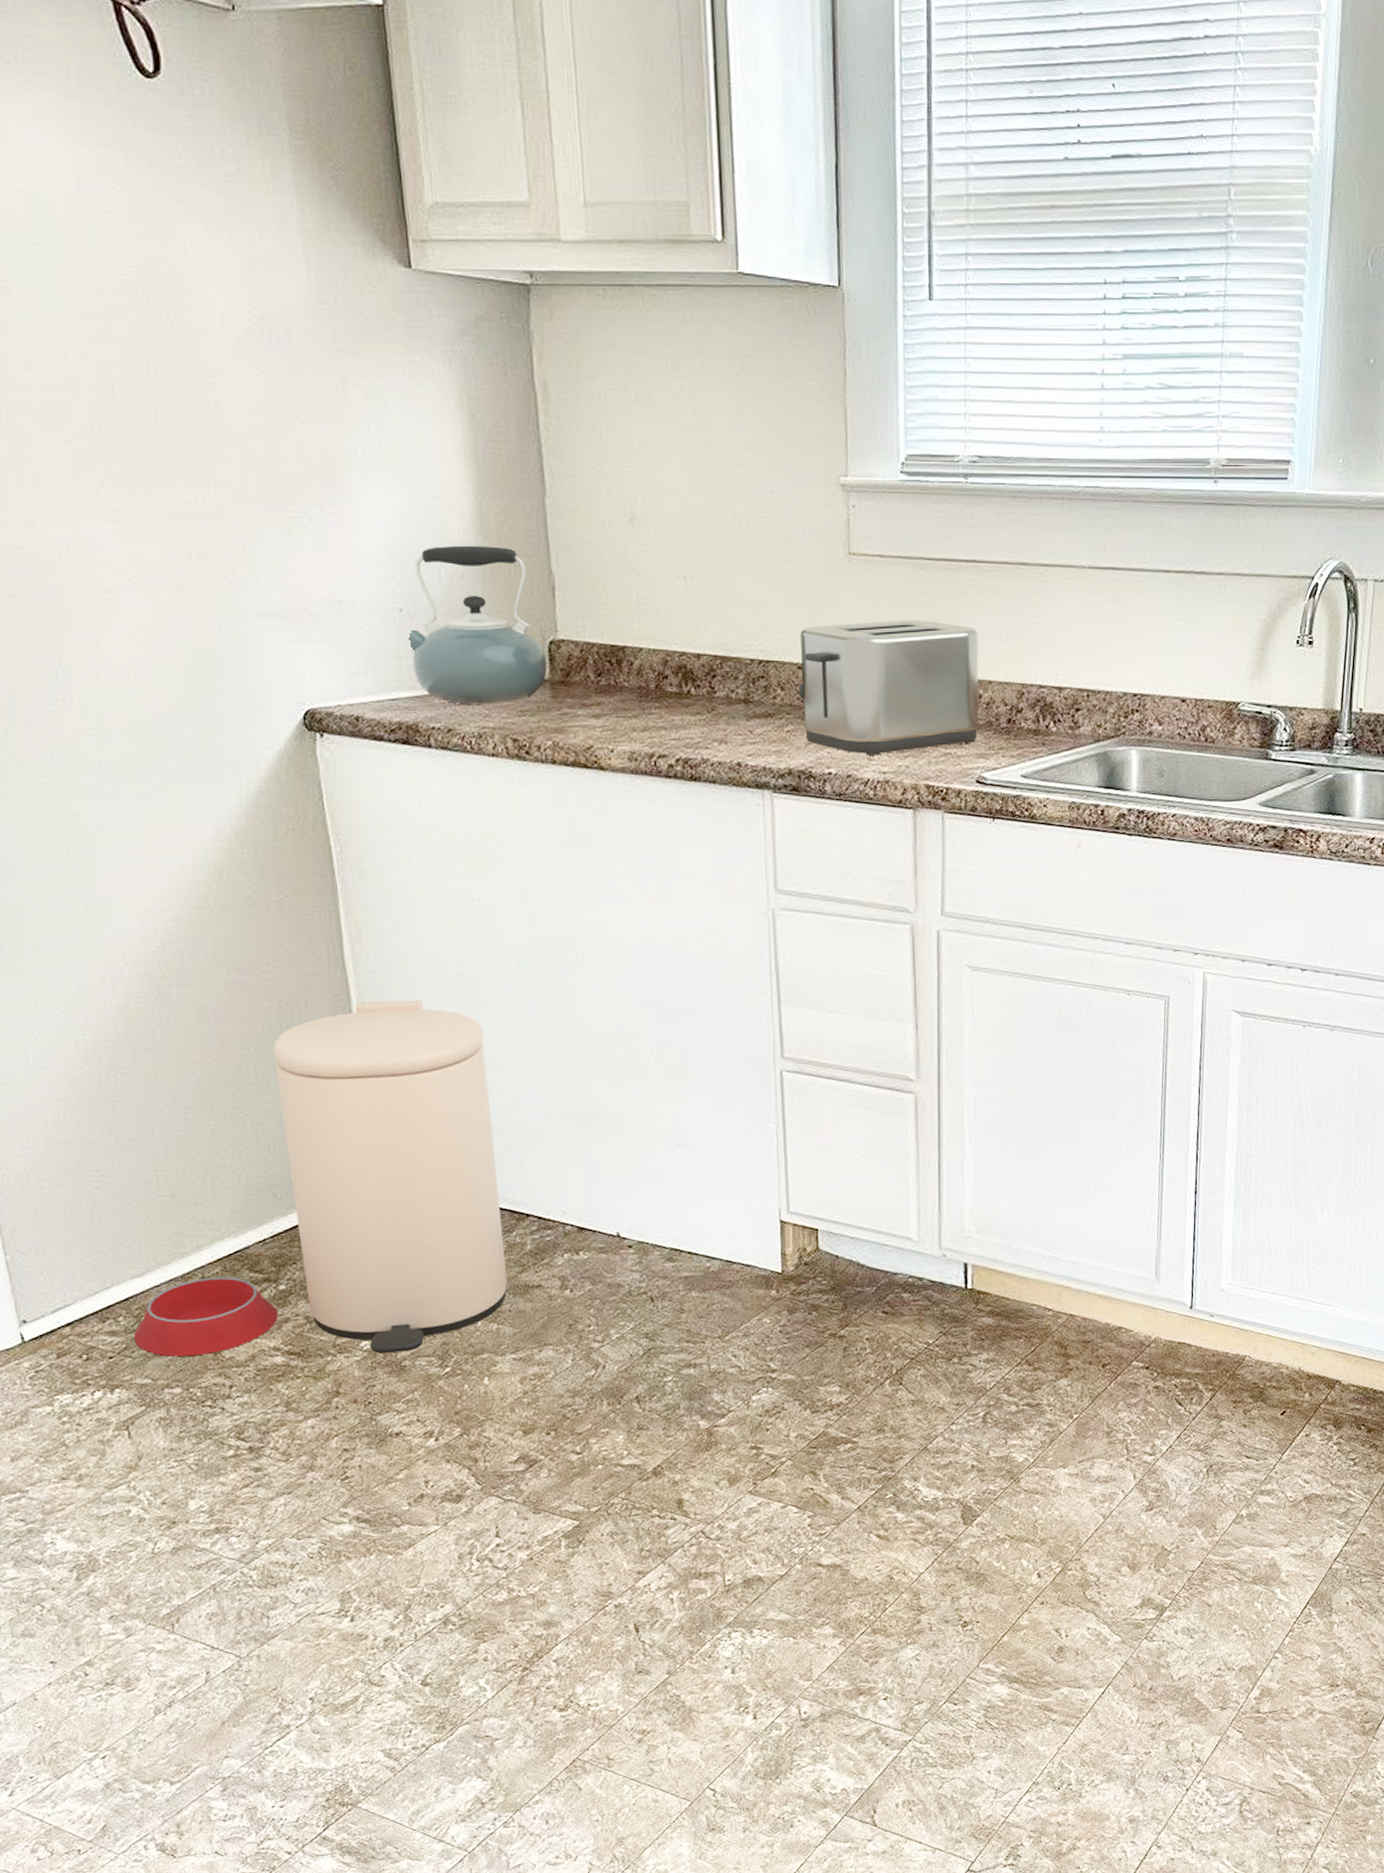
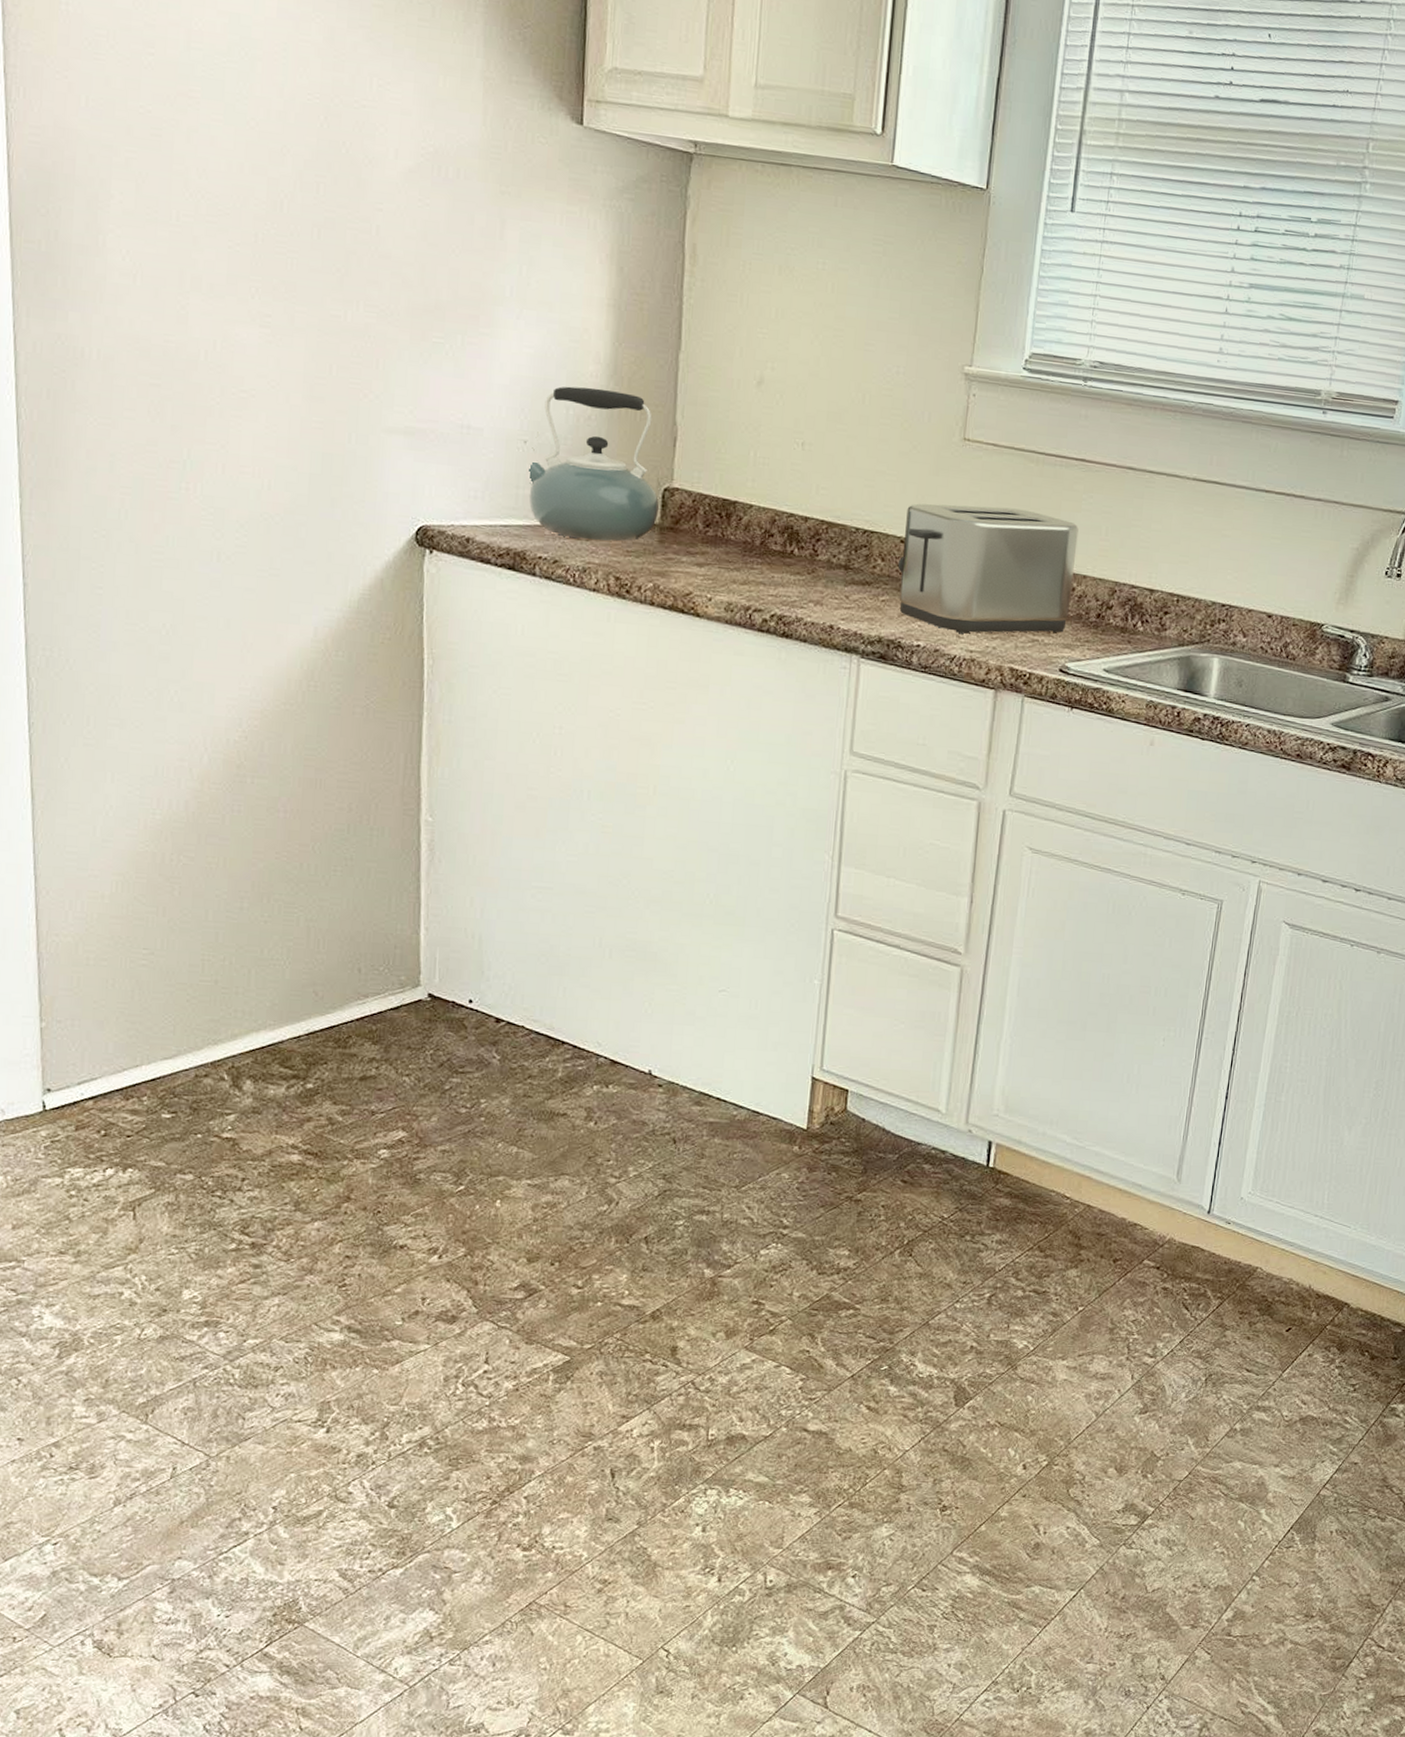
pet bowl: present [133,1276,278,1357] -> none [154,1067,302,1145]
pedal bin: present [272,999,507,1354] -> none [333,813,546,1165]

